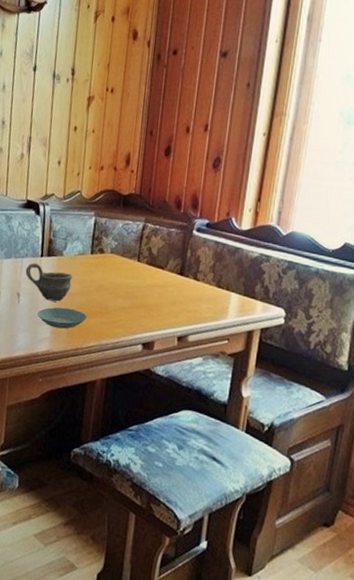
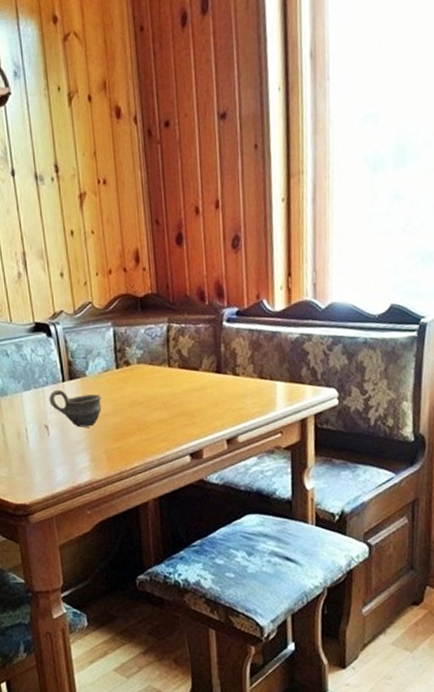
saucer: present [37,307,88,329] -> none [71,431,126,455]

